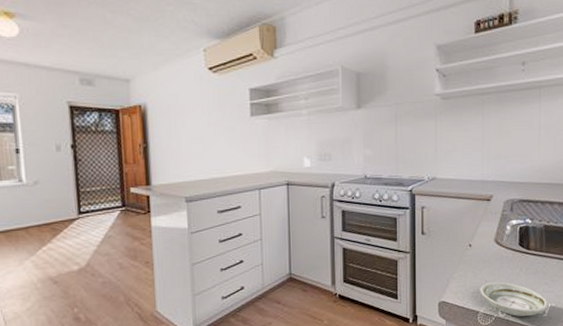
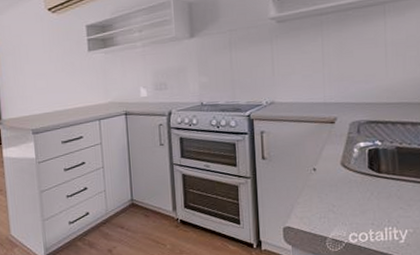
saucer: present [480,282,549,317] -> none [327,206,406,243]

